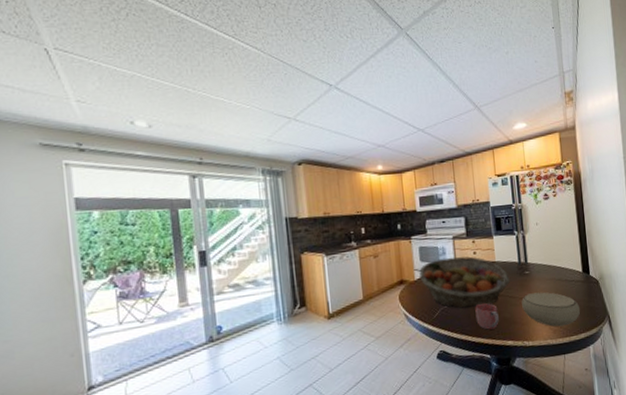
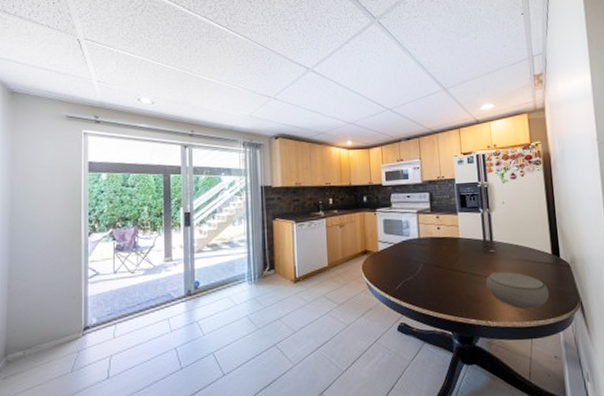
fruit basket: present [419,256,510,308] -> none [383,231,474,282]
mug: present [475,303,499,330] -> none [437,278,462,306]

